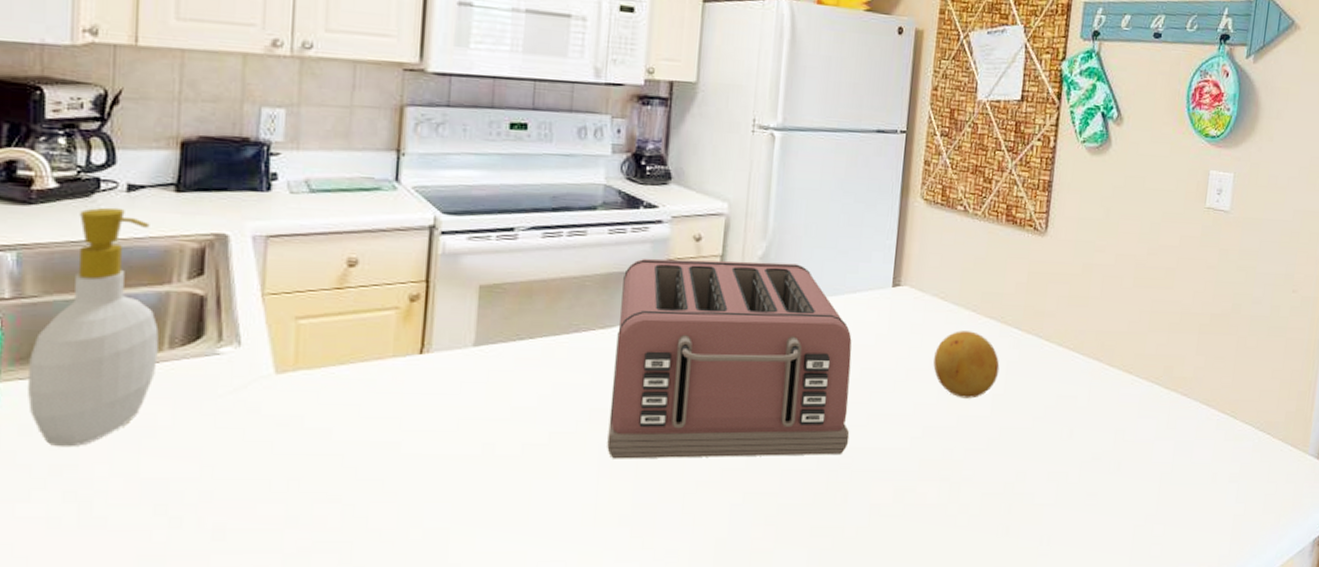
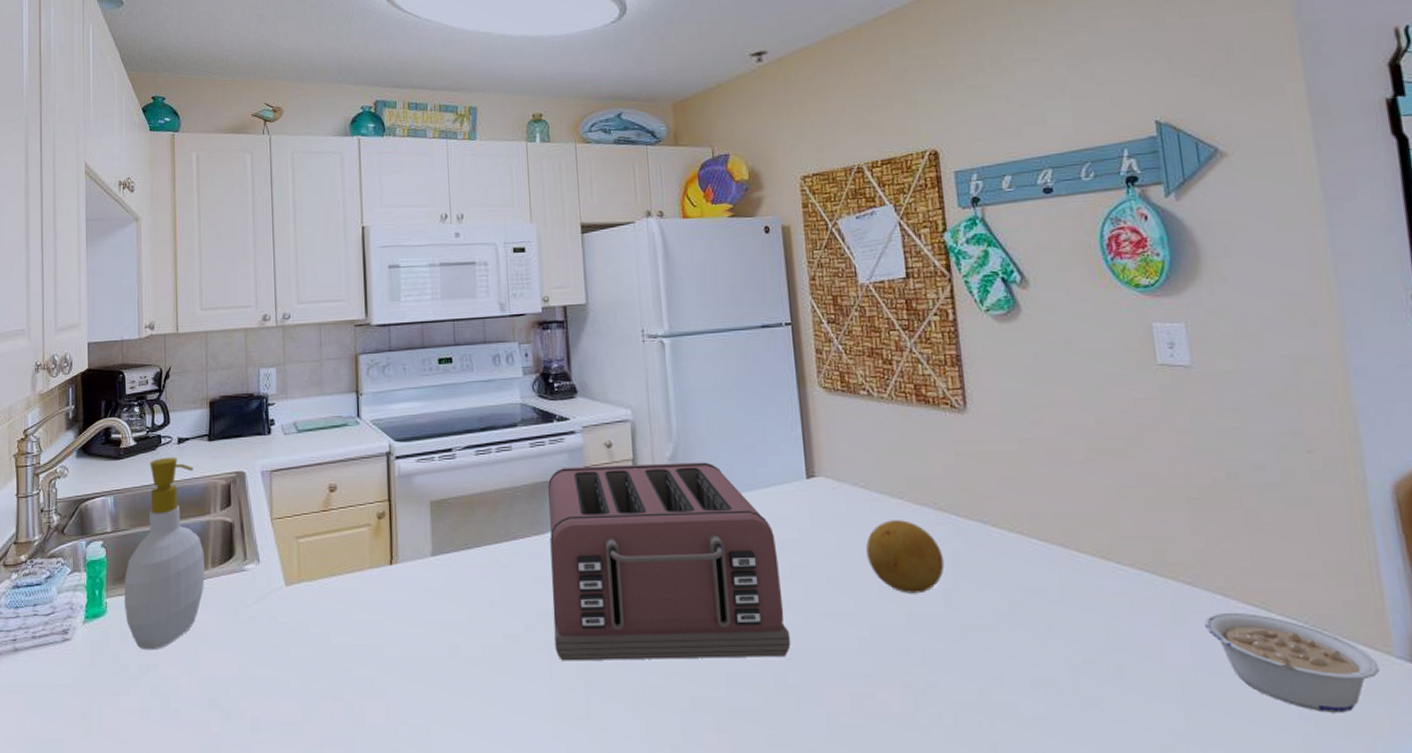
legume: none [1188,418,1297,497] -> present [1205,612,1380,713]

